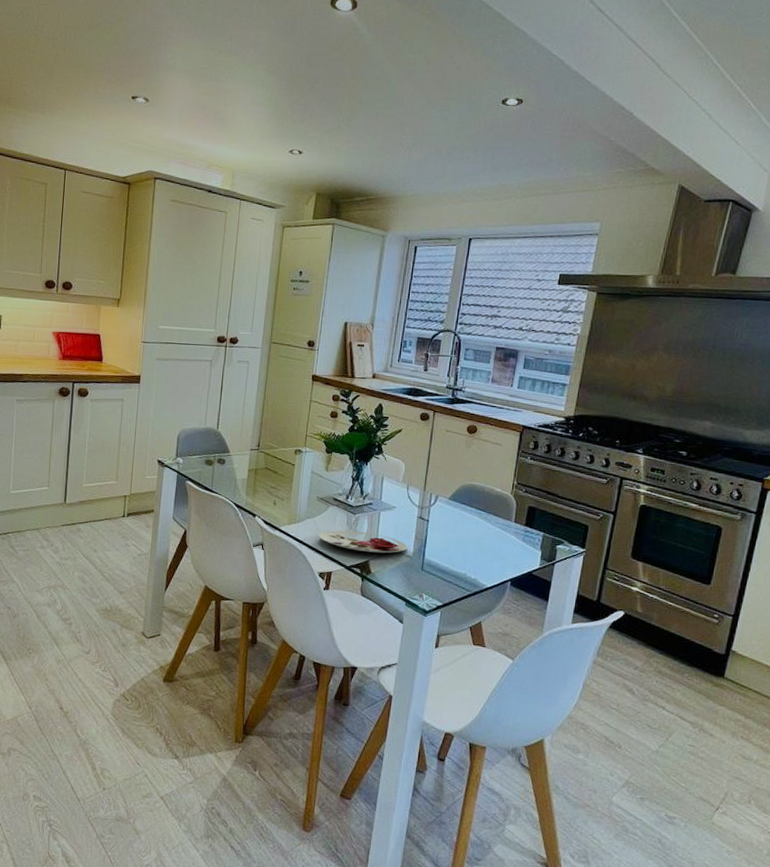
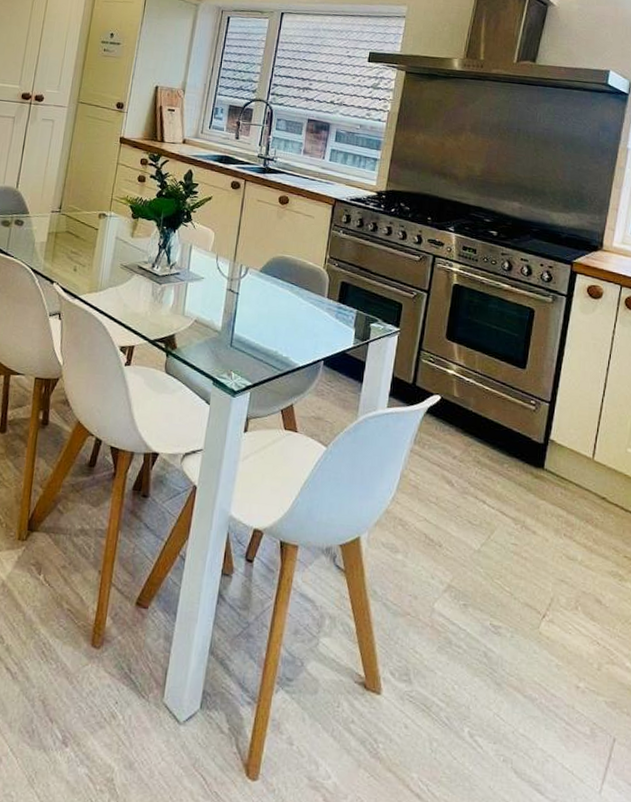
plate: present [318,530,408,554] -> none [121,300,216,328]

